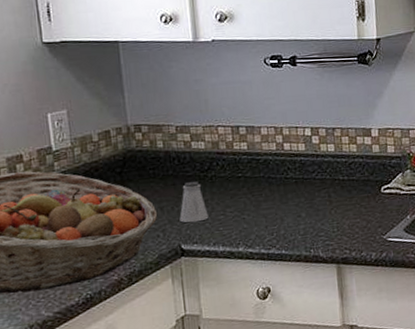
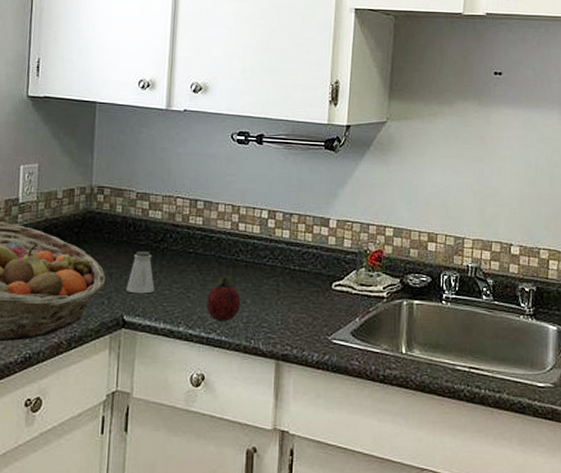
fruit: none [262,194,296,237] -> present [207,276,241,321]

